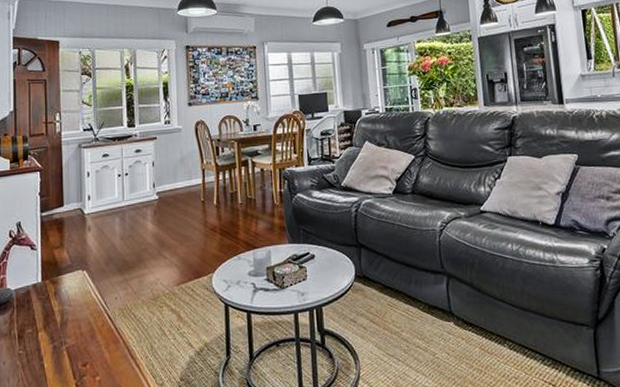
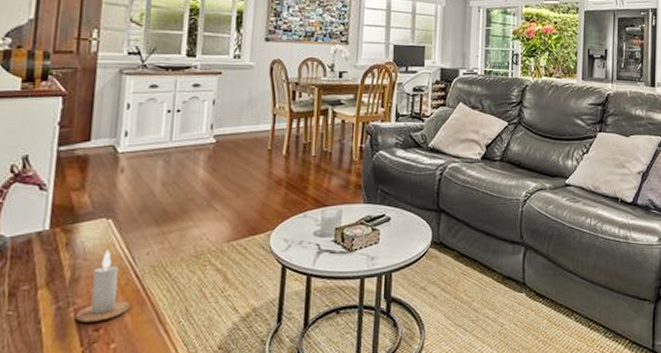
candle: none [67,297,107,359] -> present [74,250,130,323]

